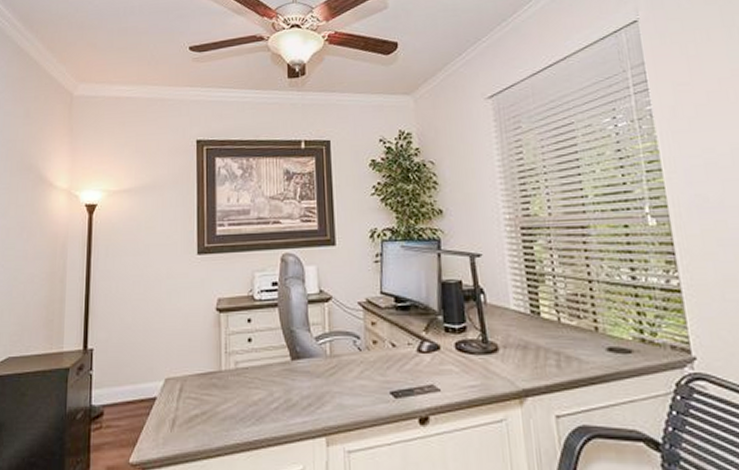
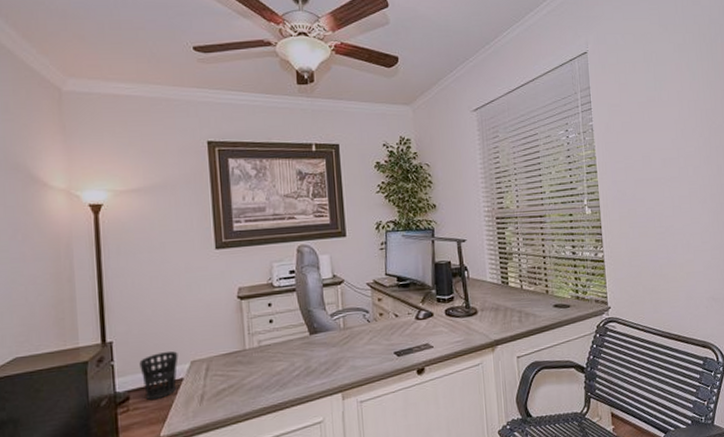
wastebasket: none [116,366,153,419] -> present [139,351,178,400]

